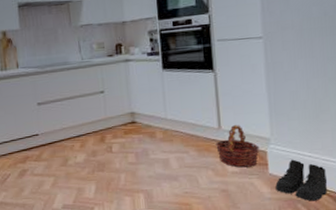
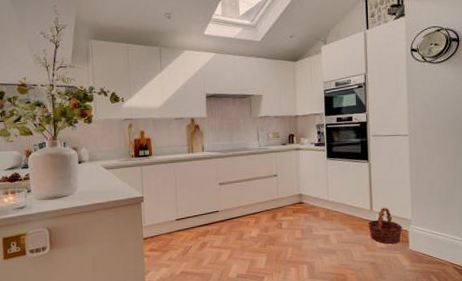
boots: present [275,159,328,201] -> none [414,238,455,273]

